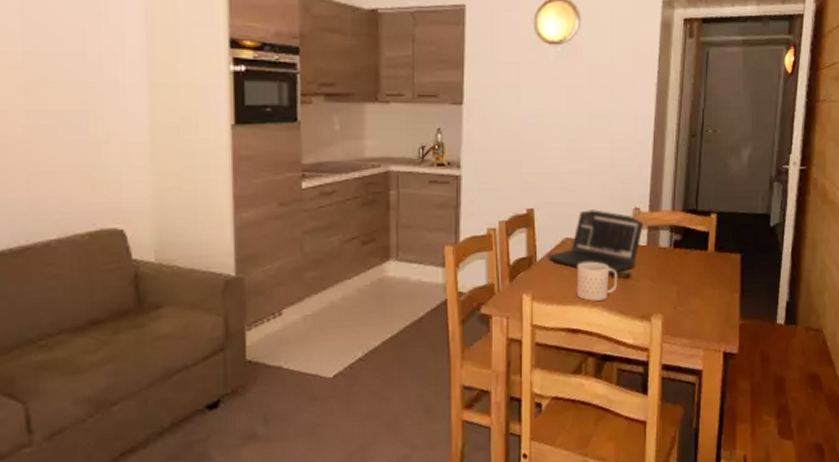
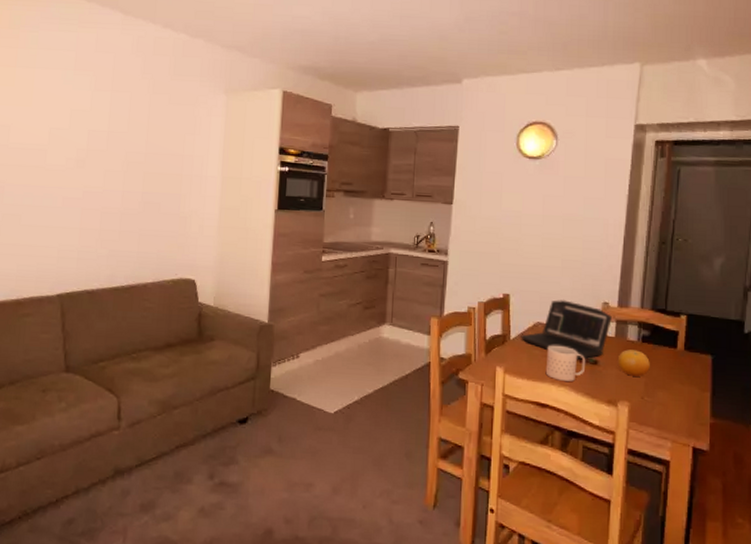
fruit: none [650,257,682,286] -> present [617,349,650,377]

